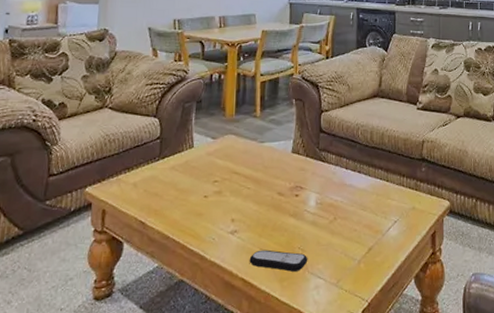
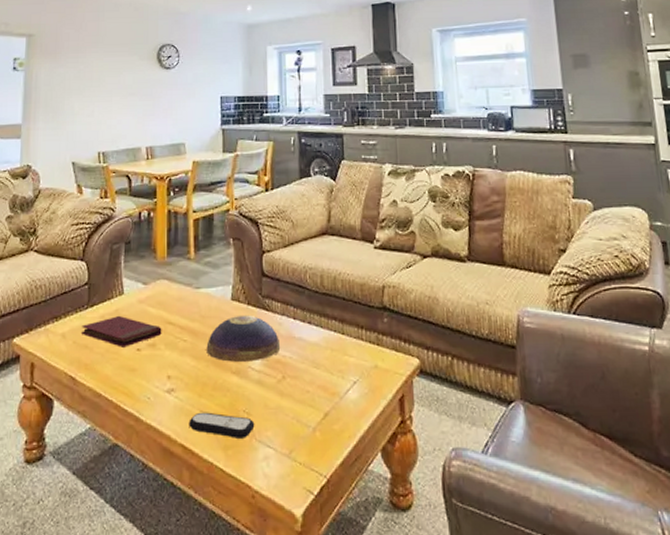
book: none [151,166,228,195] -> present [80,315,162,347]
decorative bowl: none [267,165,334,206] -> present [206,315,281,362]

